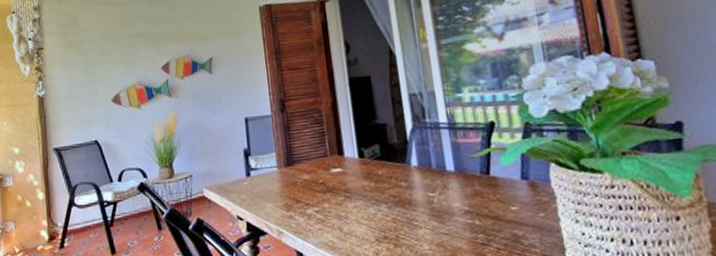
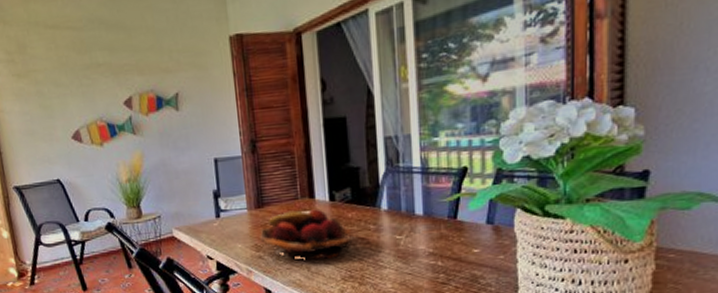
fruit basket: none [290,166,387,220] -> present [260,209,355,260]

